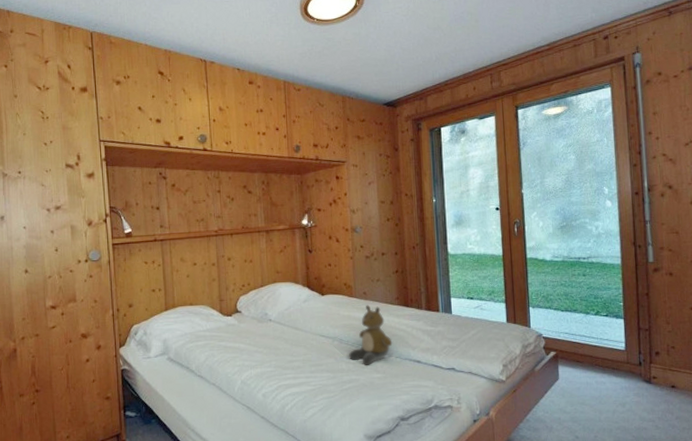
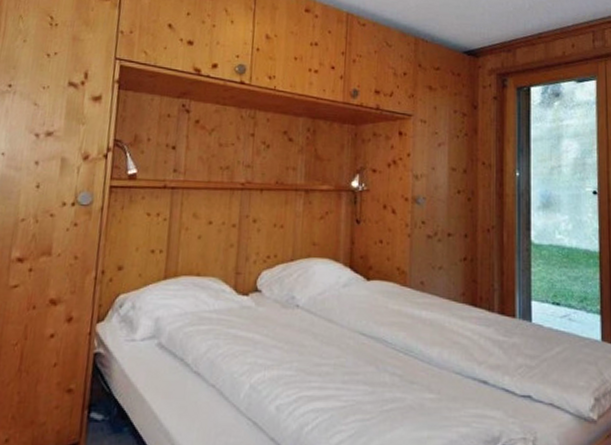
bear: present [349,304,393,365] -> none [395,298,453,380]

